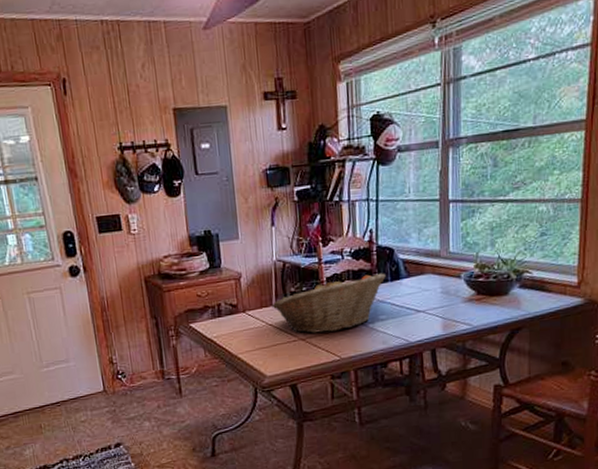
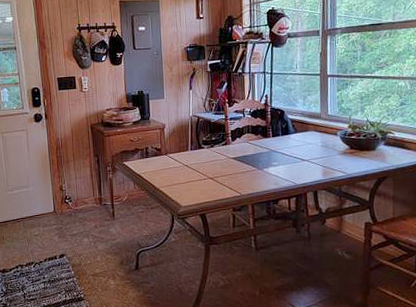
fruit basket: present [272,273,386,333] -> none [188,129,278,174]

